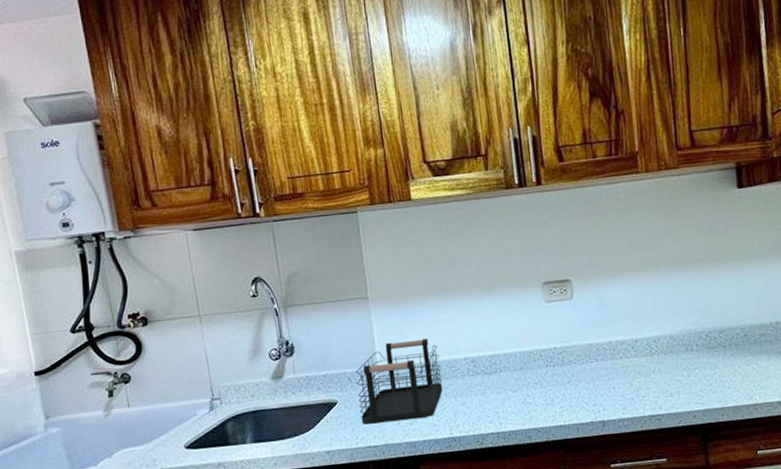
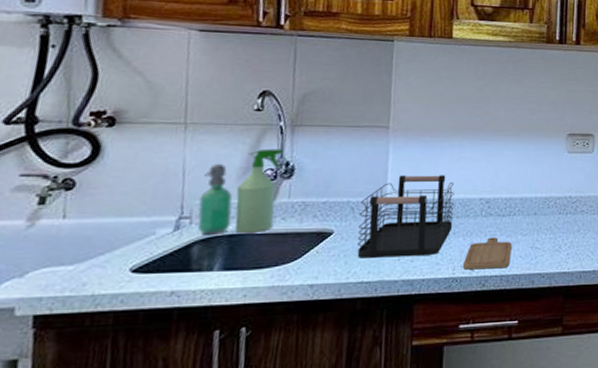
soap dispenser: none [223,348,253,413] -> present [197,163,233,235]
spray bottle: none [250,329,286,410] -> present [235,148,283,234]
chopping board: none [459,395,504,429] -> present [463,237,512,270]

